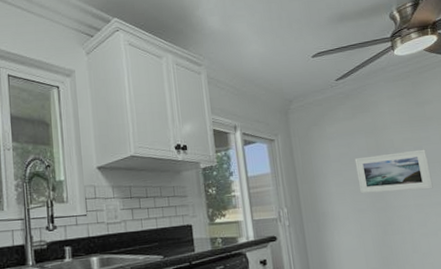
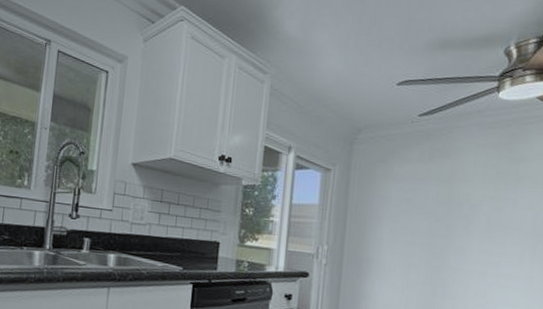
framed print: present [354,149,433,194] -> none [415,207,507,258]

